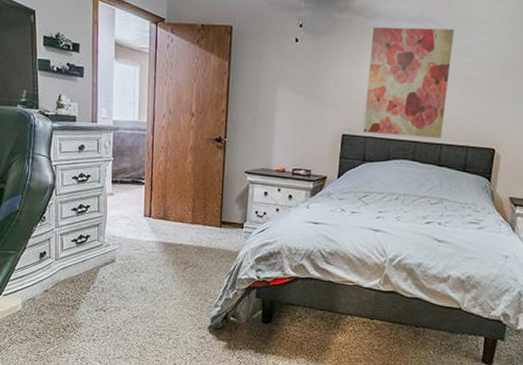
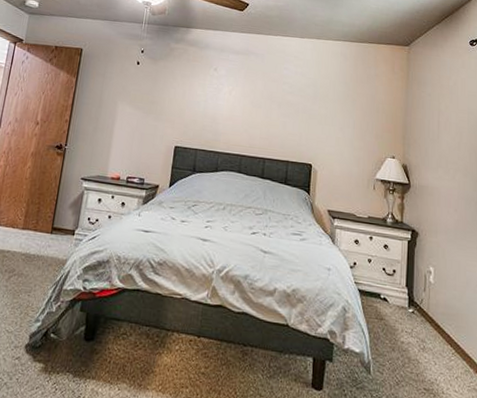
wall art: present [363,27,455,138] -> none [194,56,273,153]

